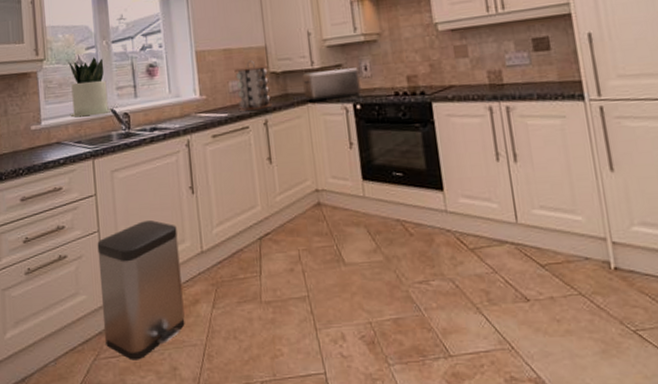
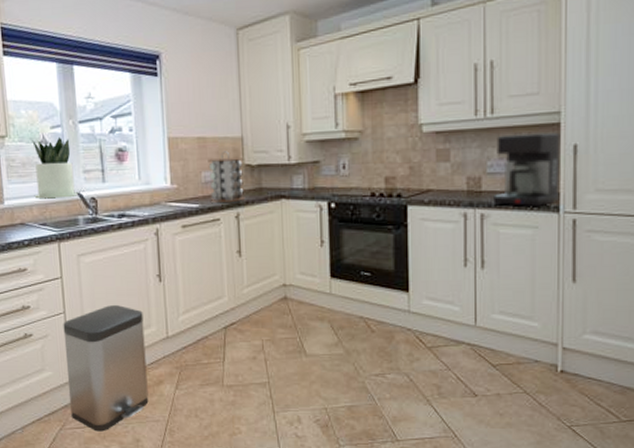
toaster: present [302,68,361,101] -> none [278,165,337,197]
coffee maker: none [511,22,583,97] -> present [493,132,561,208]

